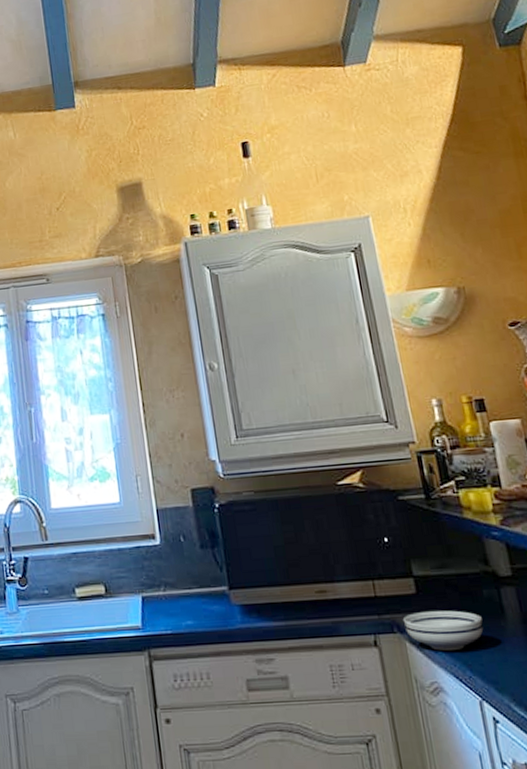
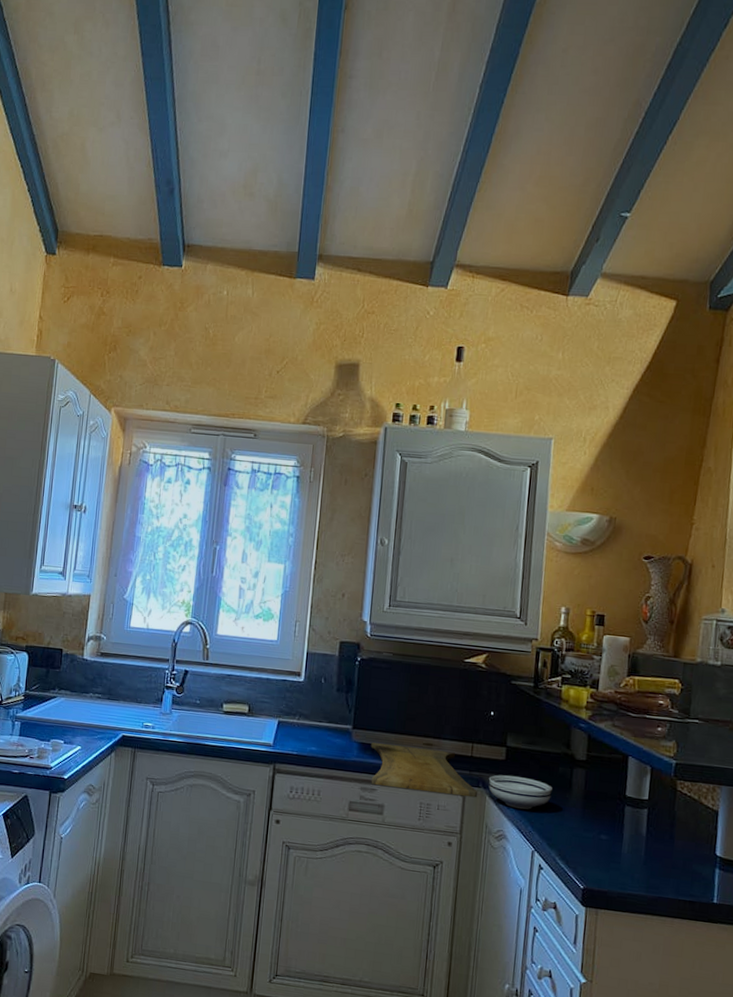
cutting board: none [254,596,396,654] -> present [371,742,478,798]

